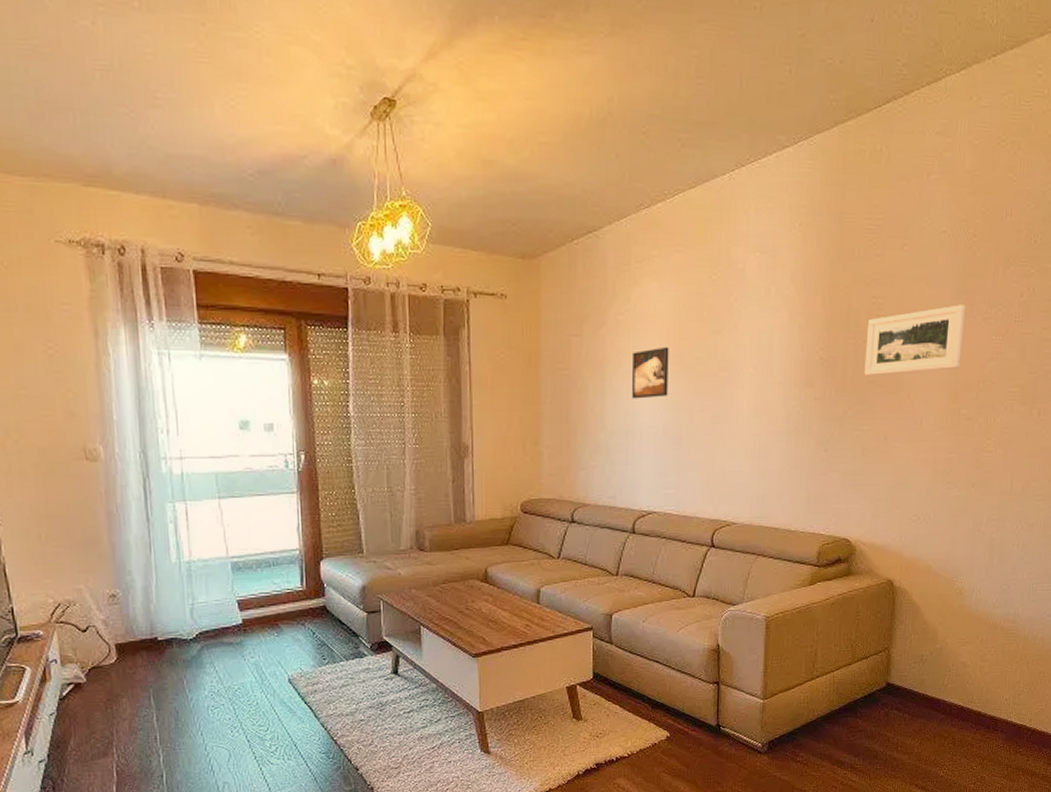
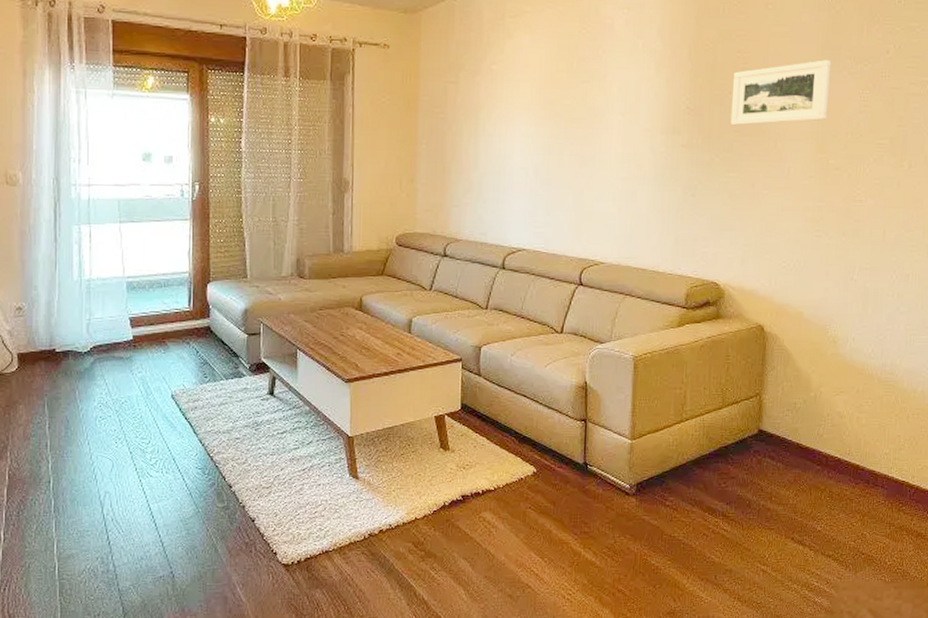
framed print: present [632,346,669,399] -> none [504,94,540,142]

